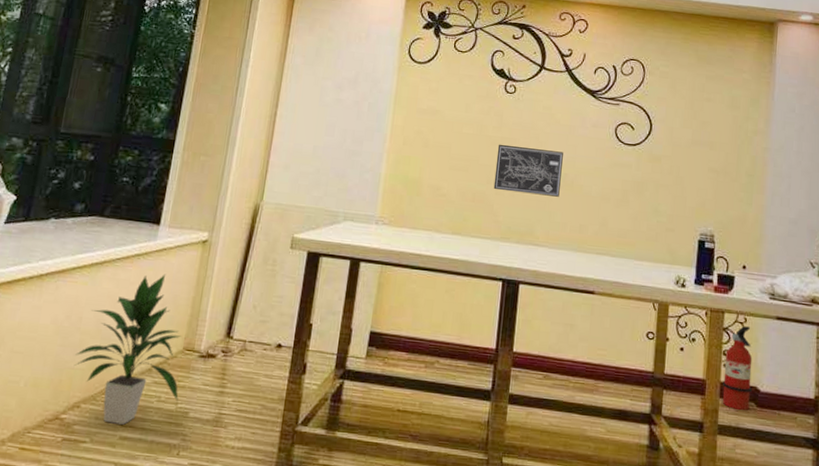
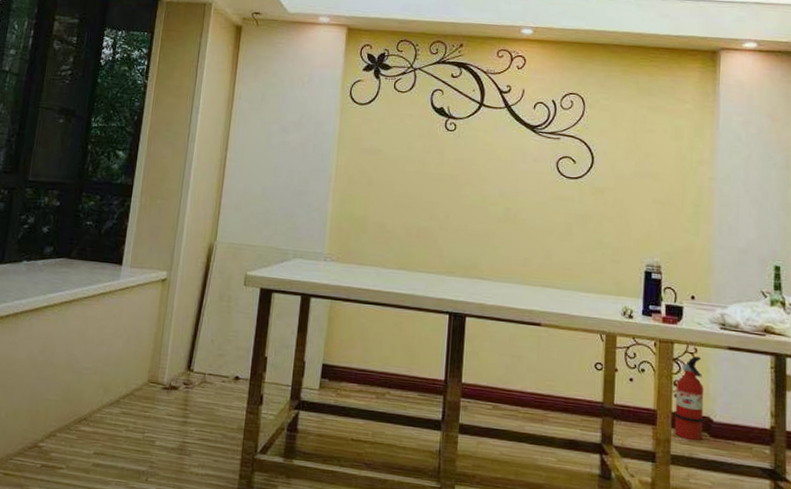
indoor plant: present [74,274,181,425] -> none [49,311,145,452]
wall art: present [493,144,563,197] -> none [437,180,505,231]

